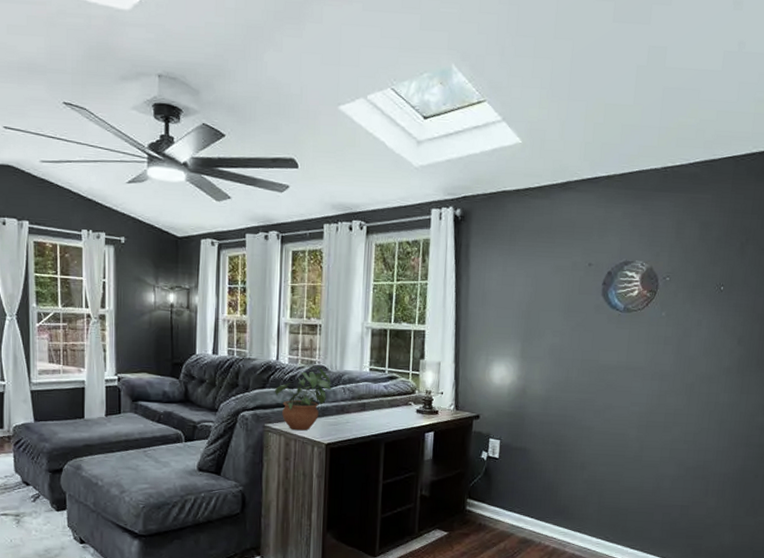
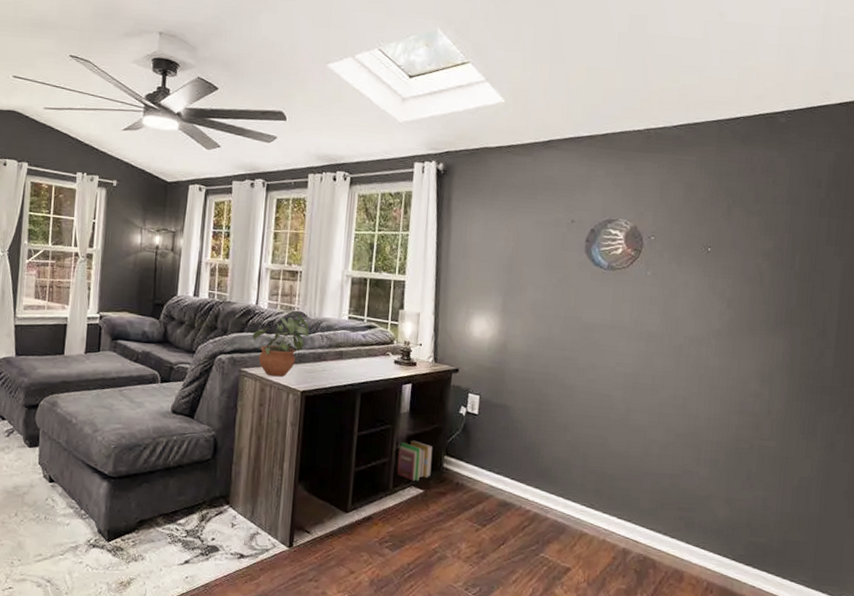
books: none [421,485,456,525] -> present [396,440,433,482]

